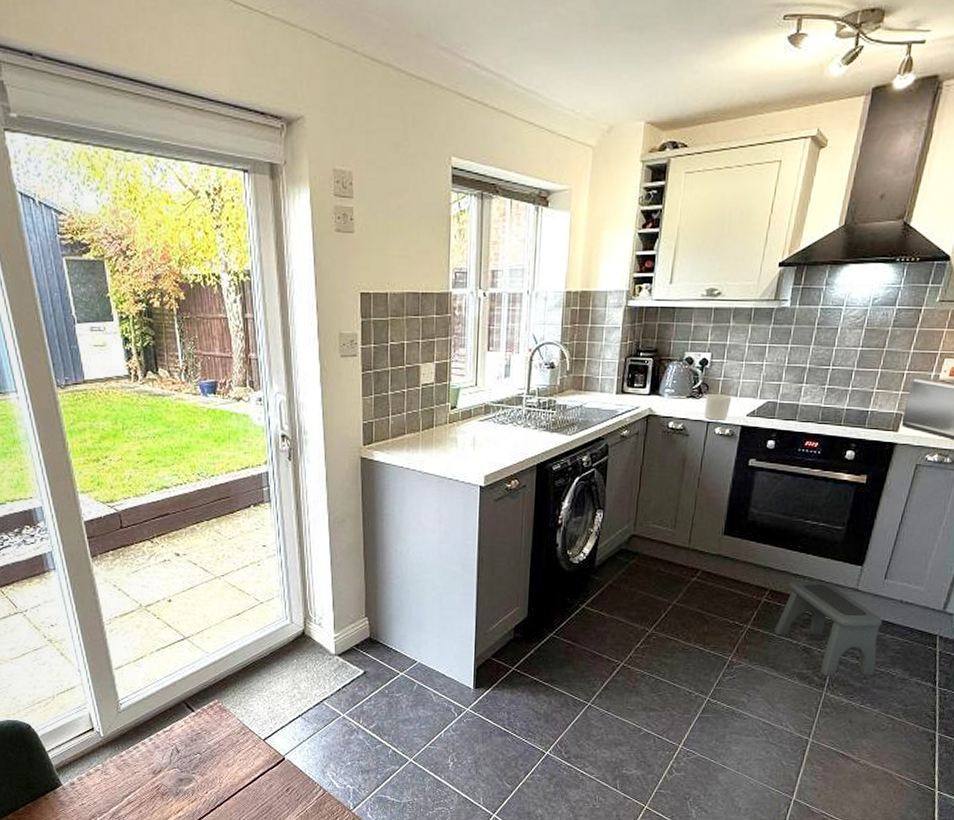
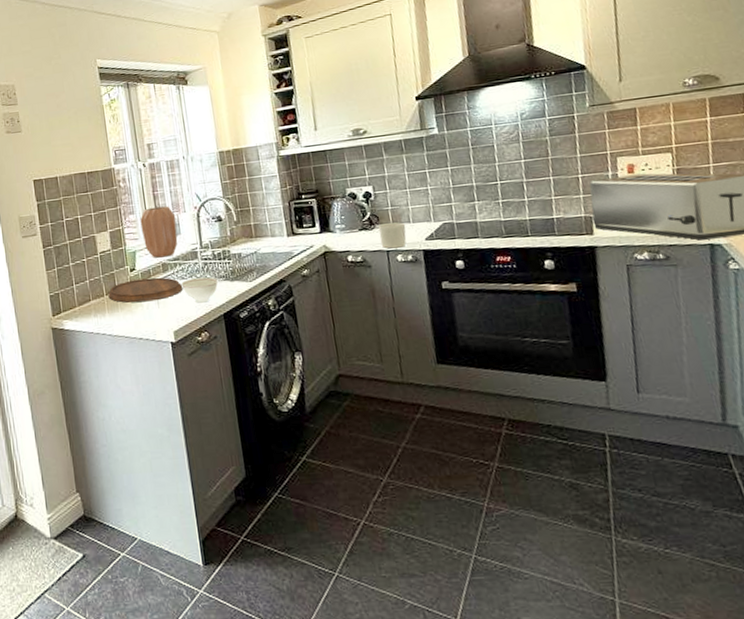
cutting board: none [424,418,502,443] -> present [108,277,183,303]
vase: none [469,343,508,399] -> present [140,206,178,258]
bowl: none [501,425,538,452] -> present [181,277,219,304]
step stool: present [774,580,883,677] -> none [527,403,669,517]

